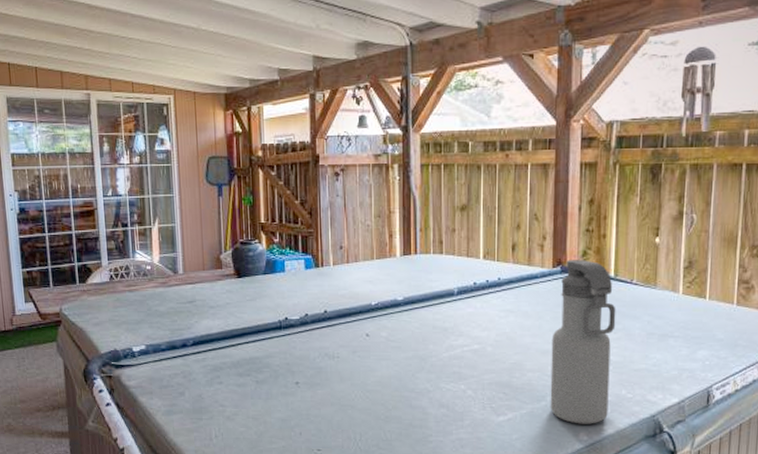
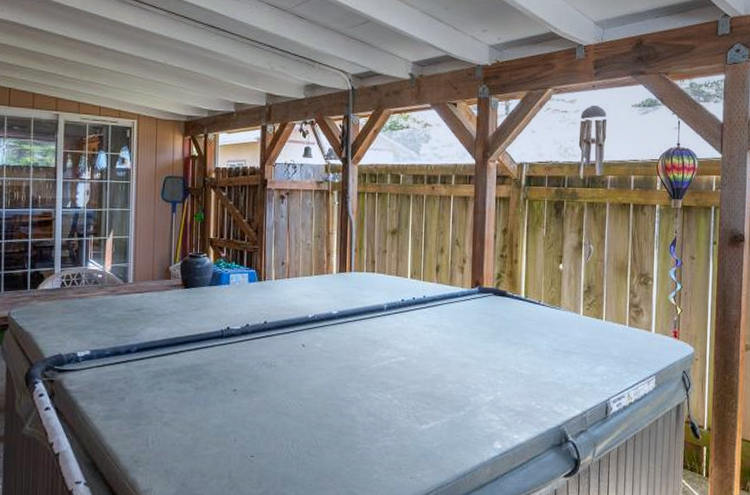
water bottle: present [550,260,616,424] -> none [468,282,527,434]

